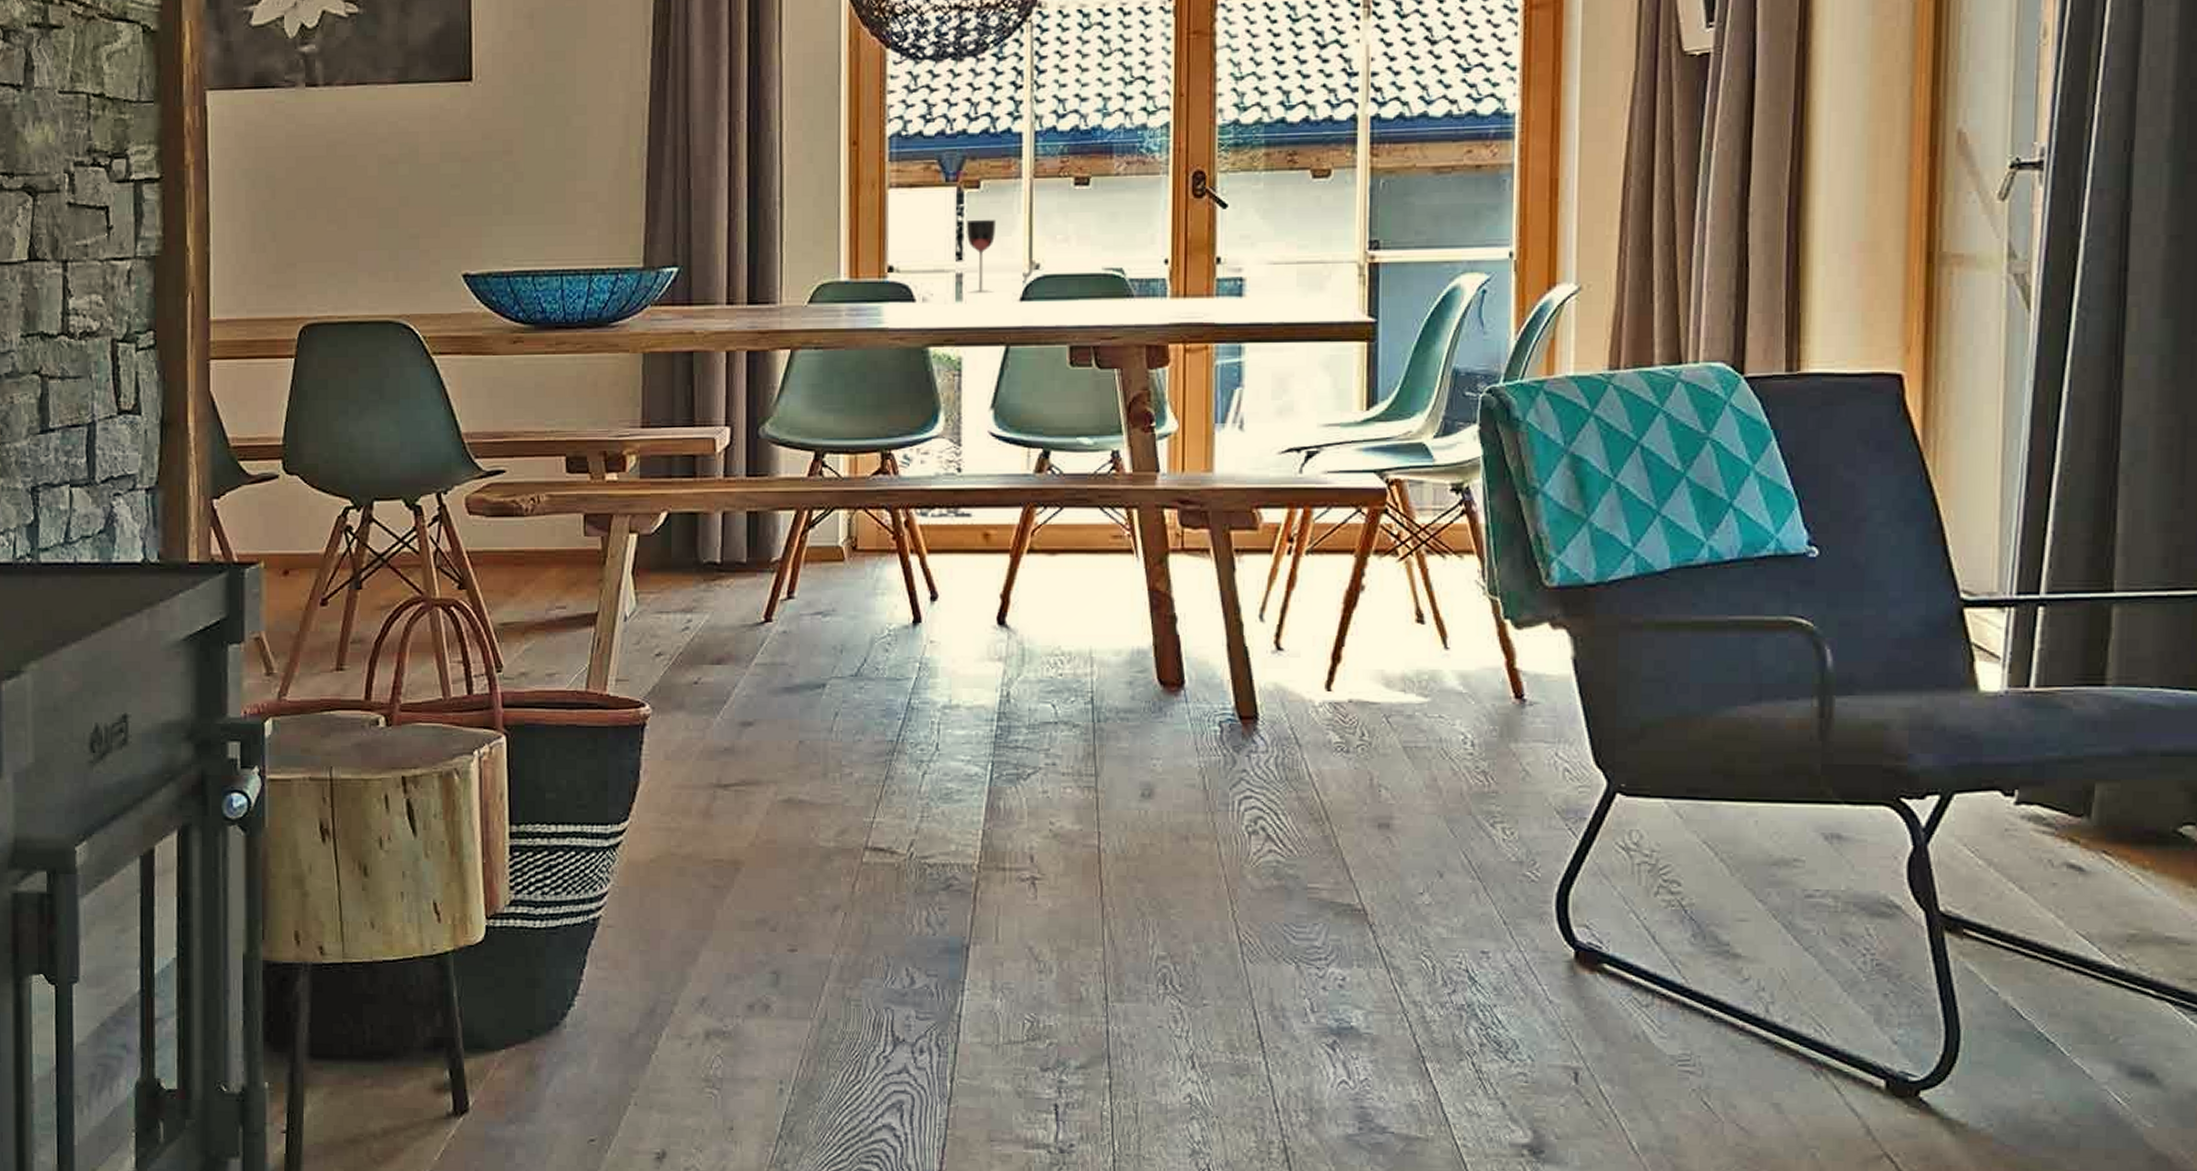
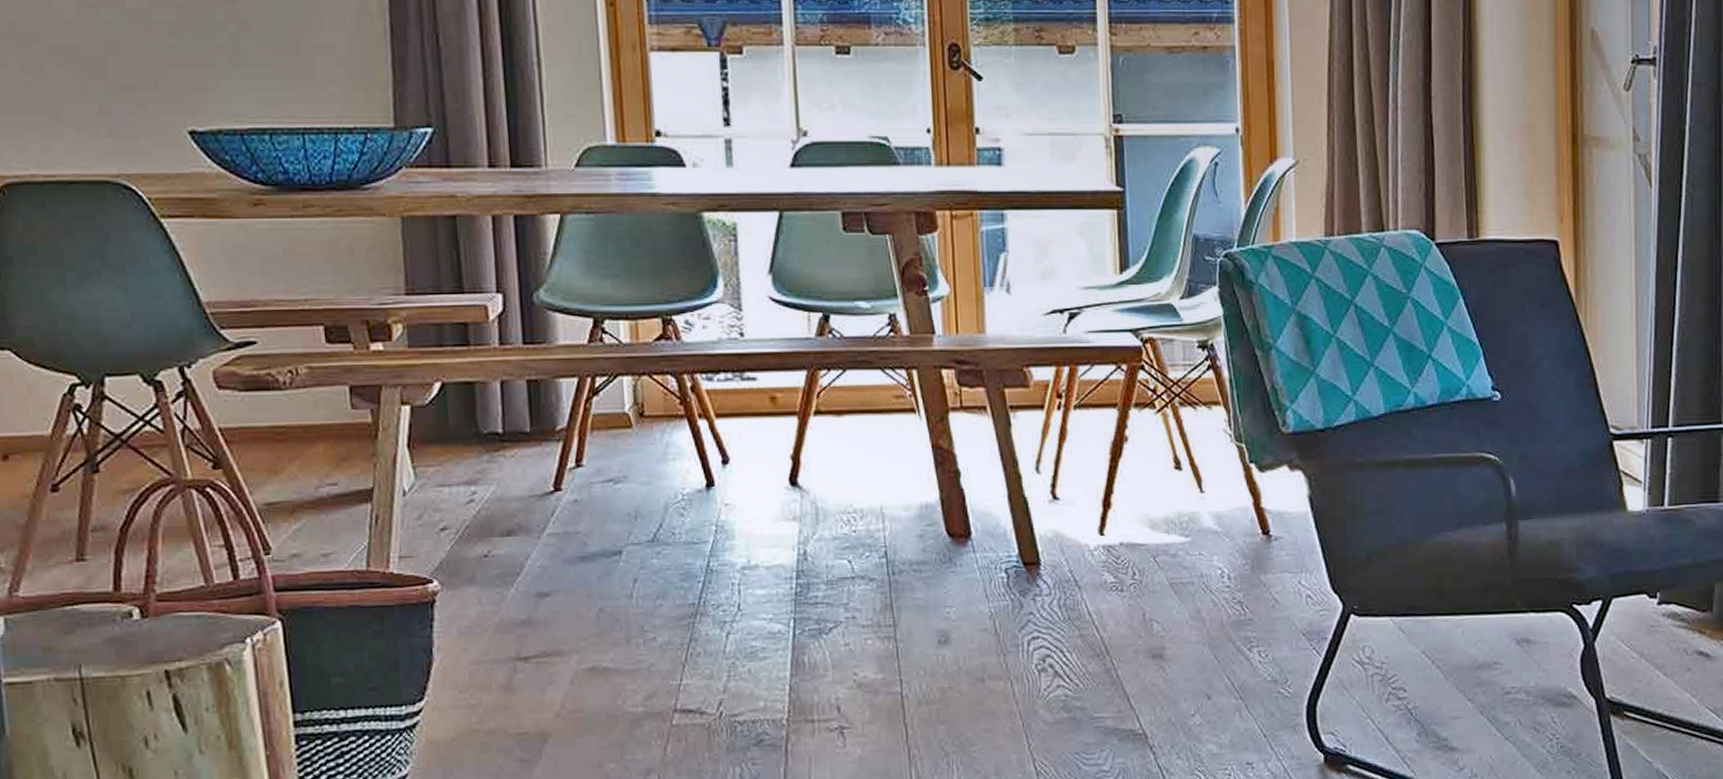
wineglass: present [966,219,997,294] -> none [731,85,763,160]

